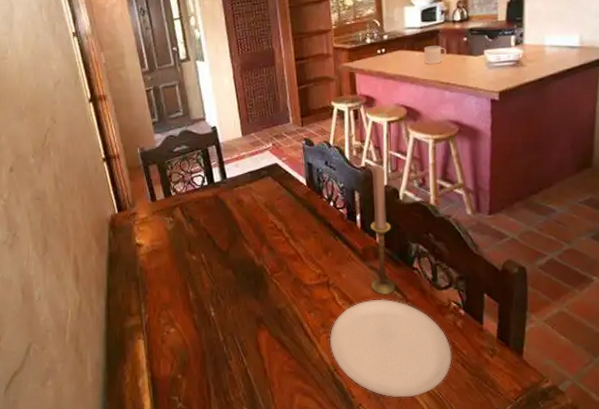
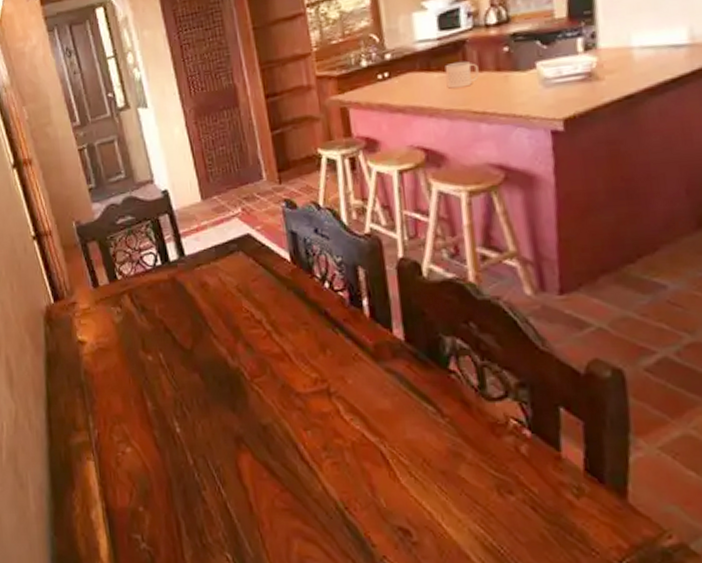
plate: present [329,299,452,398] -> none [334,413,516,551]
candlestick: present [370,165,395,294] -> none [380,230,425,407]

